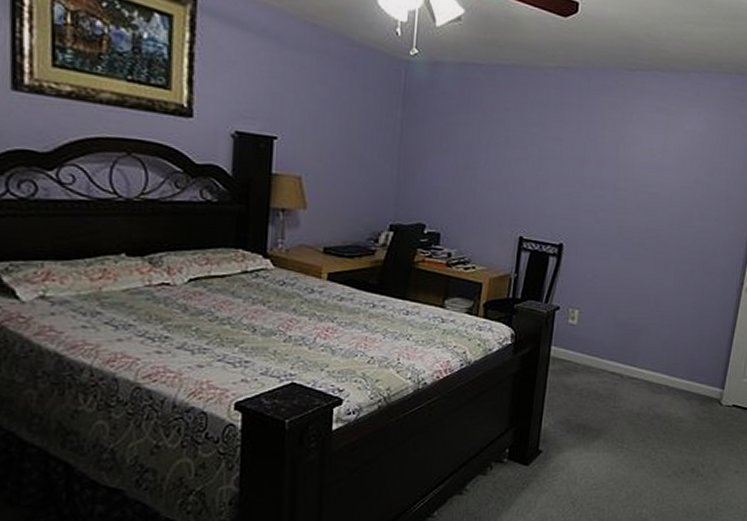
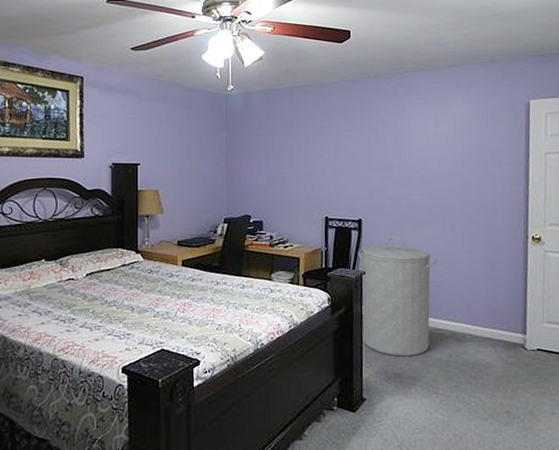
laundry hamper: none [546,268,644,406] -> present [358,236,438,357]

